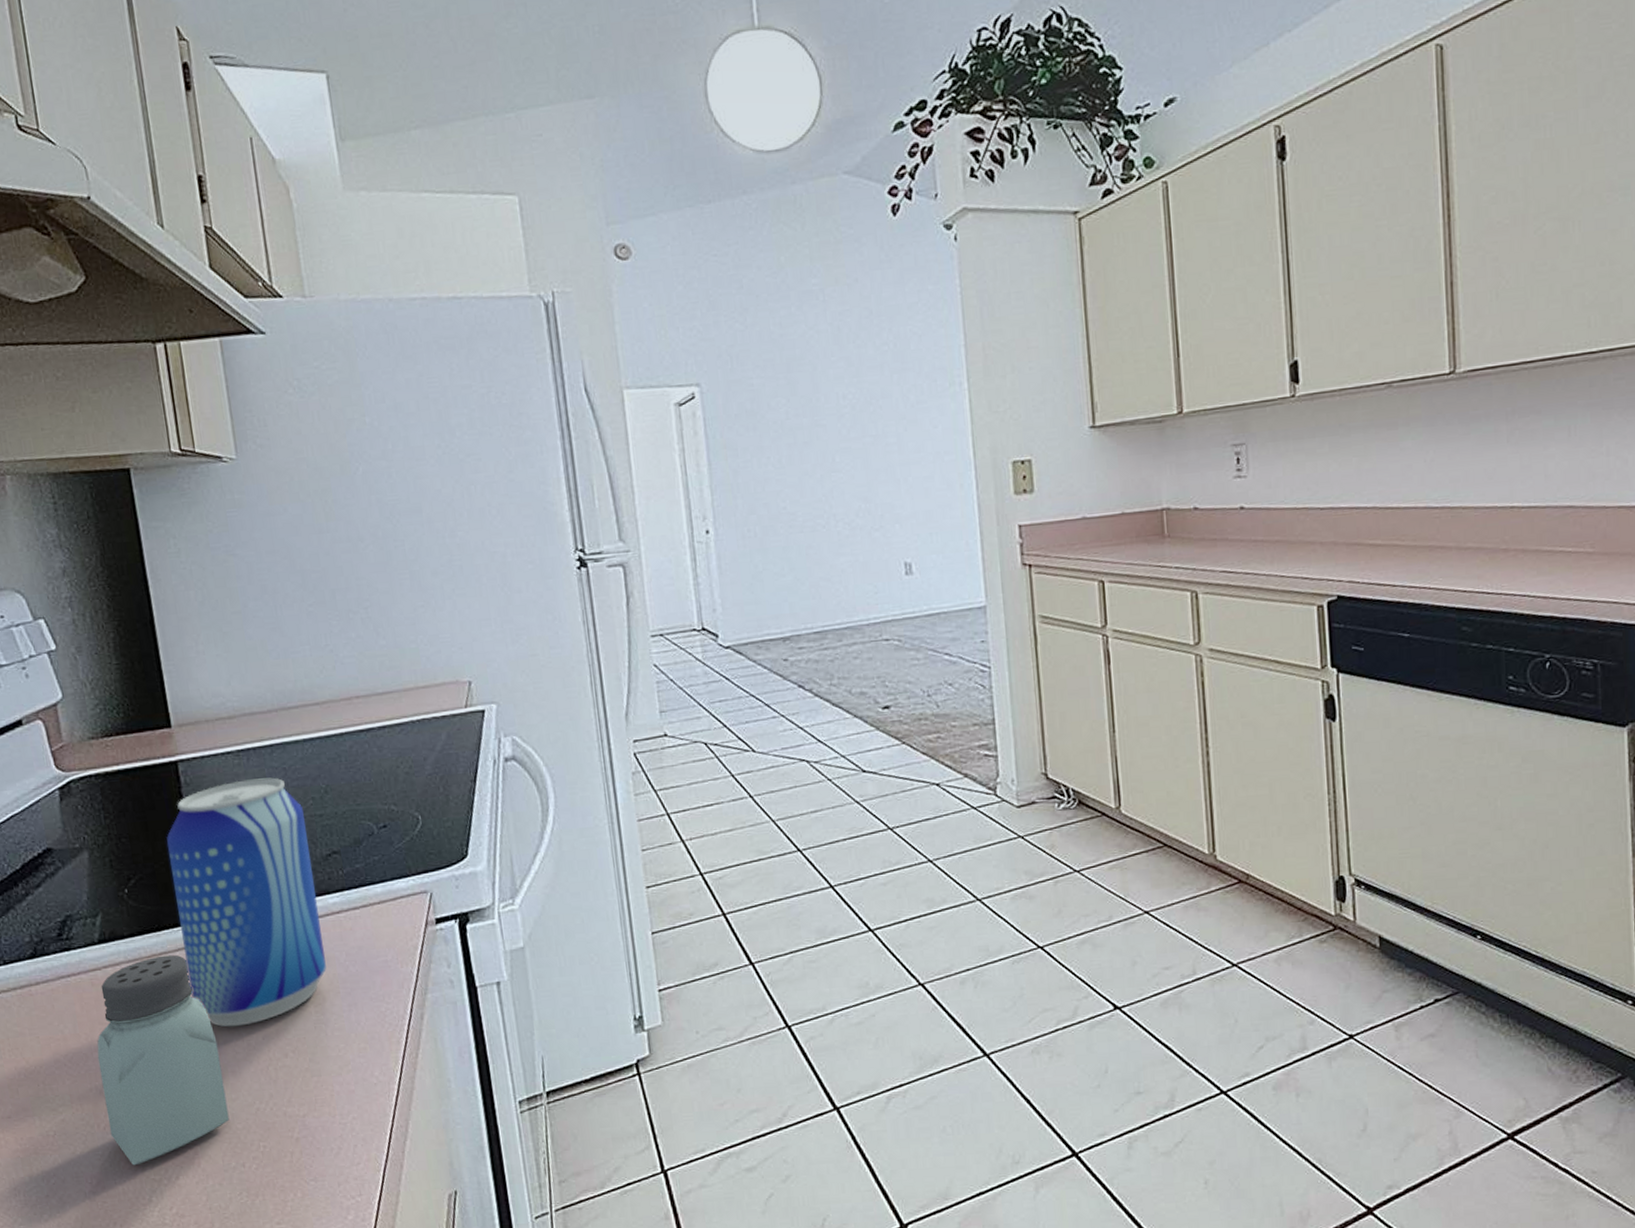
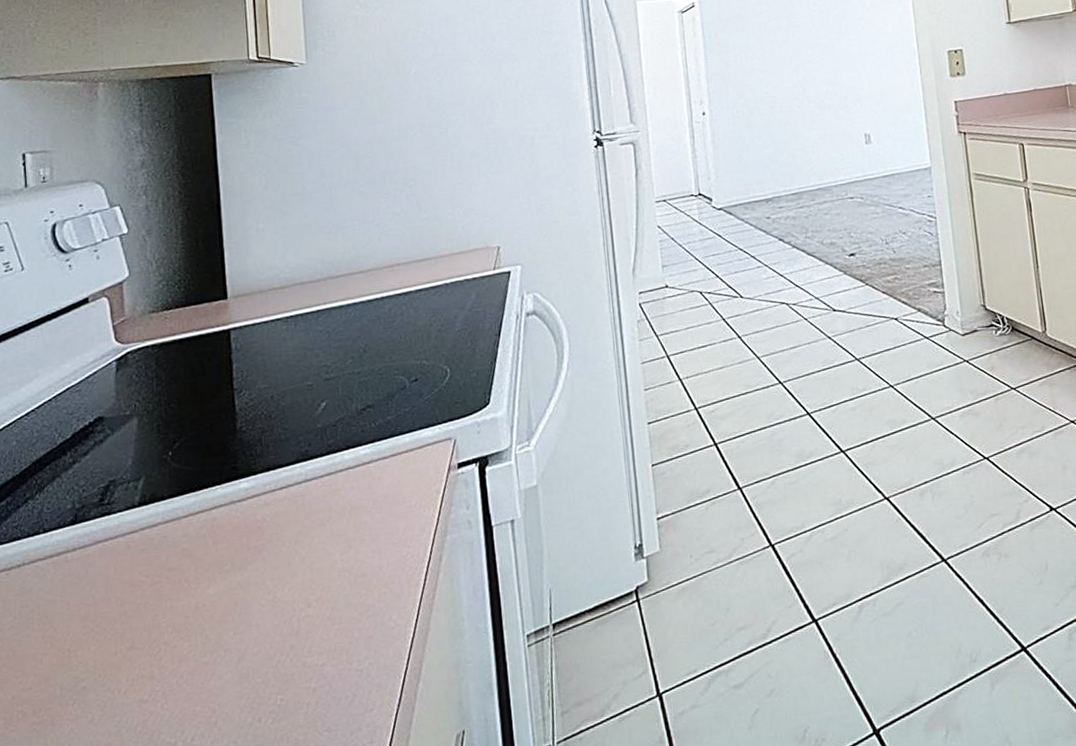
saltshaker: present [97,954,230,1166] -> none [125,512,250,730]
beer can: present [167,777,327,1027] -> none [214,340,354,581]

